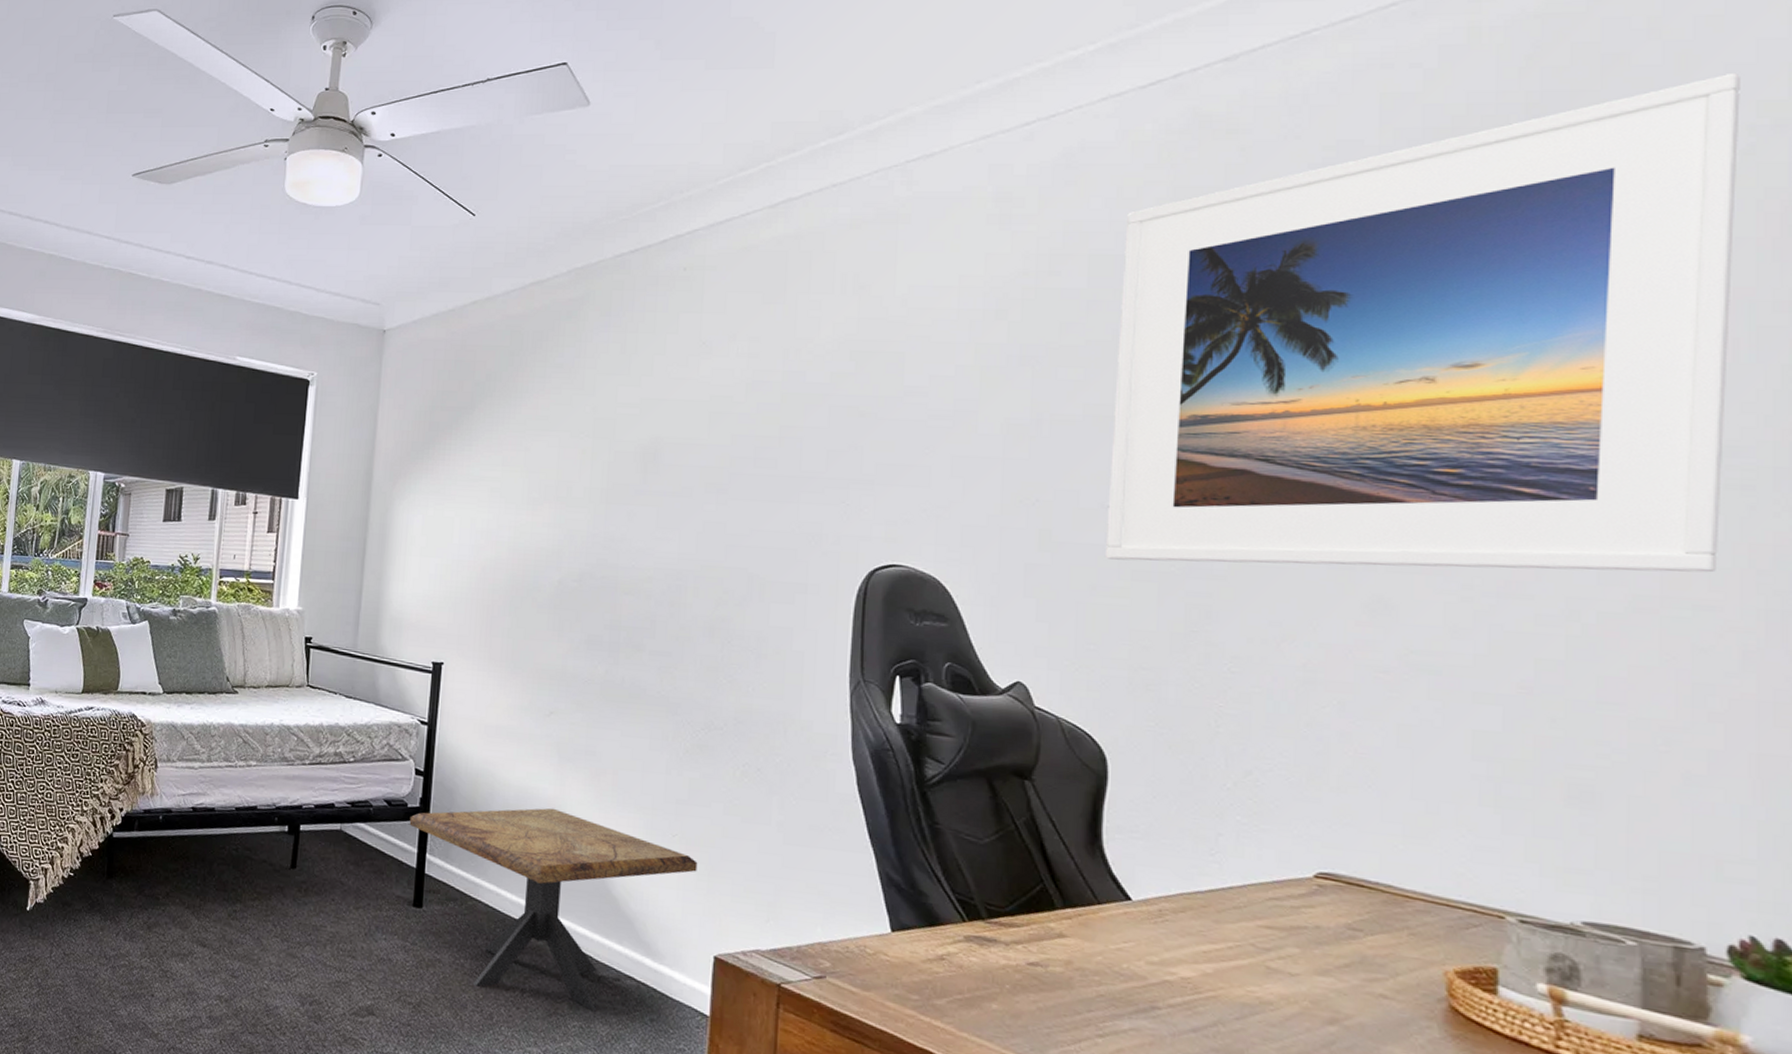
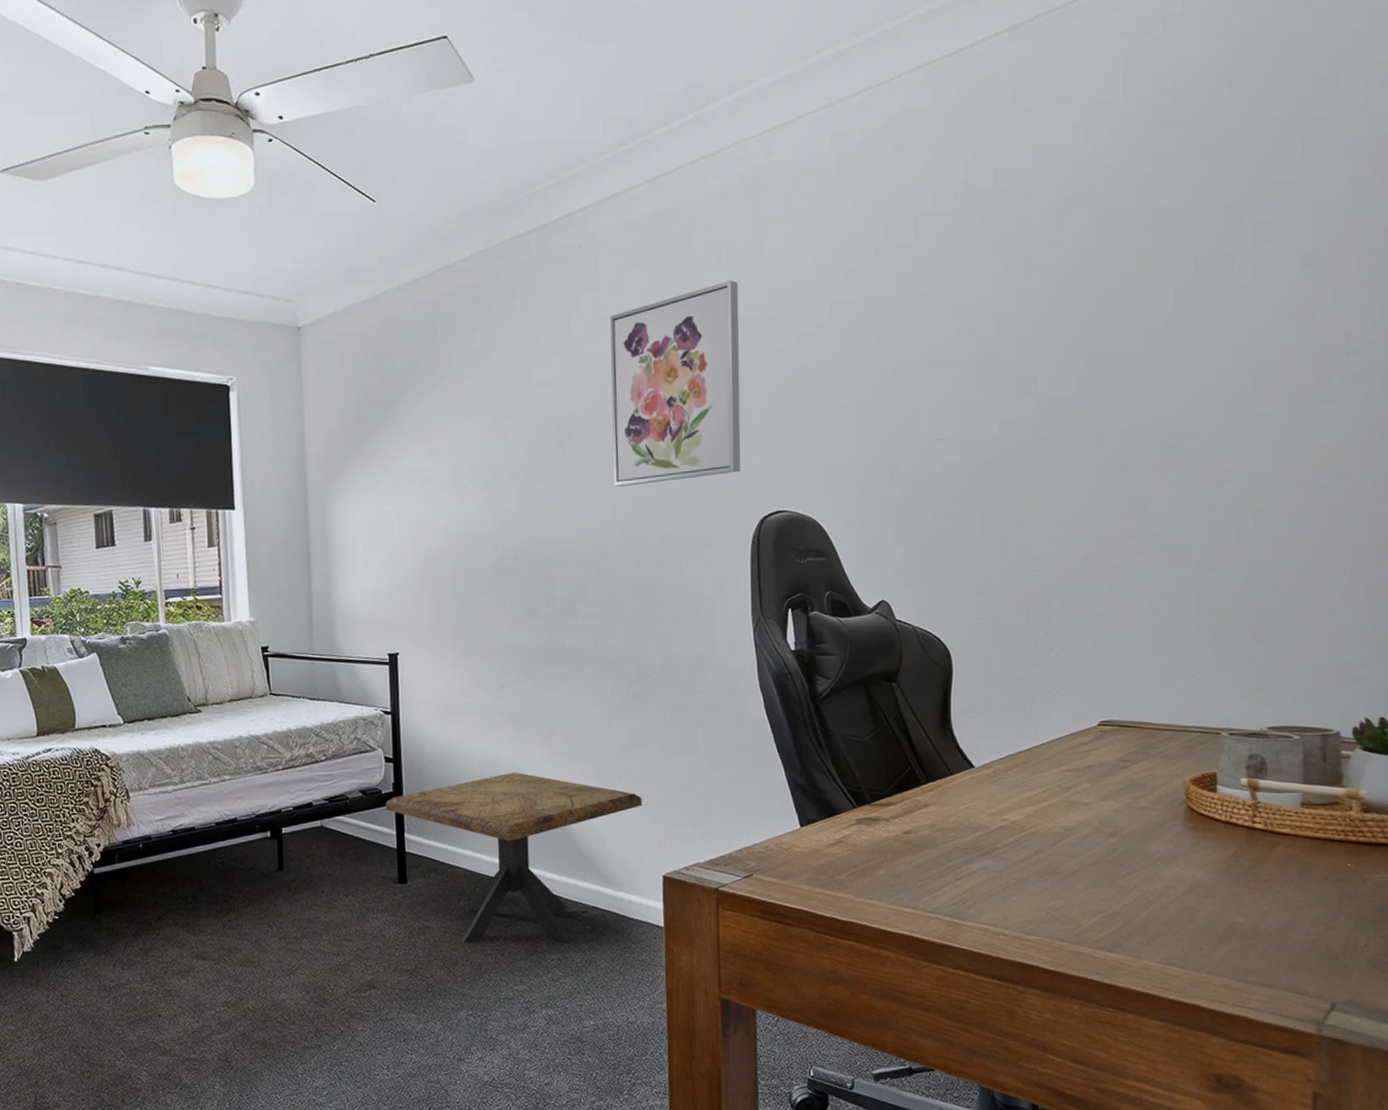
wall art: none [699,313,864,520] -> present [609,281,741,488]
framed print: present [1104,72,1740,573] -> none [940,38,1360,486]

